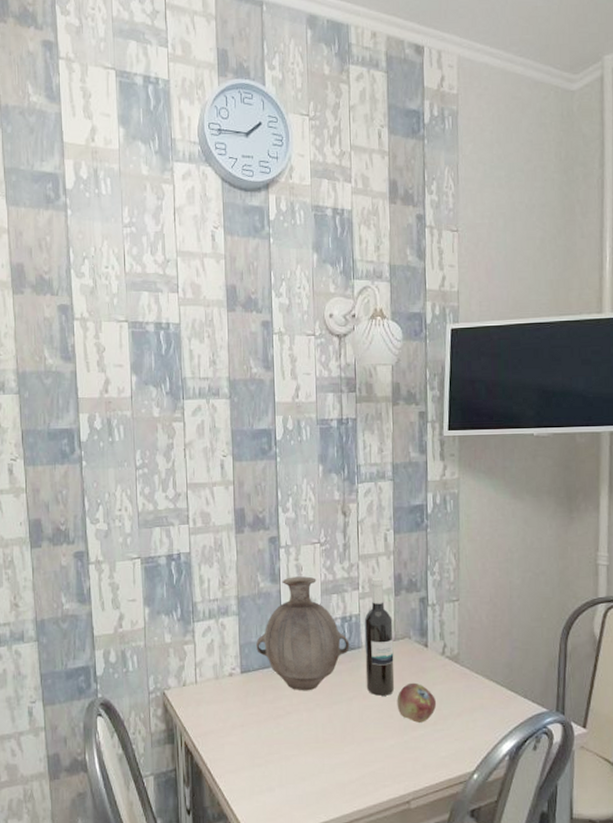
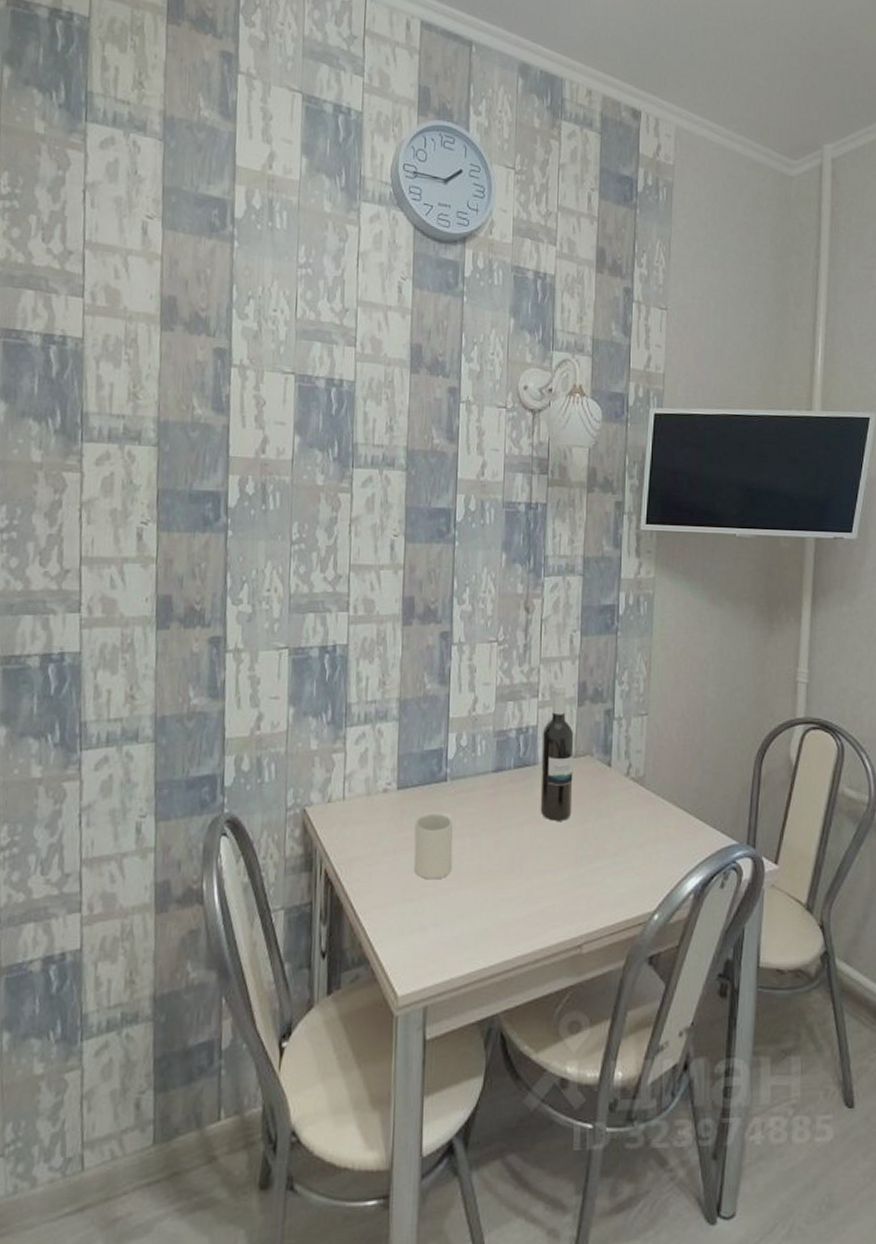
vase: present [256,576,350,691] -> none [417,679,524,813]
mug: none [258,692,293,748] -> present [414,813,453,880]
fruit: present [397,682,437,723] -> none [573,806,618,853]

